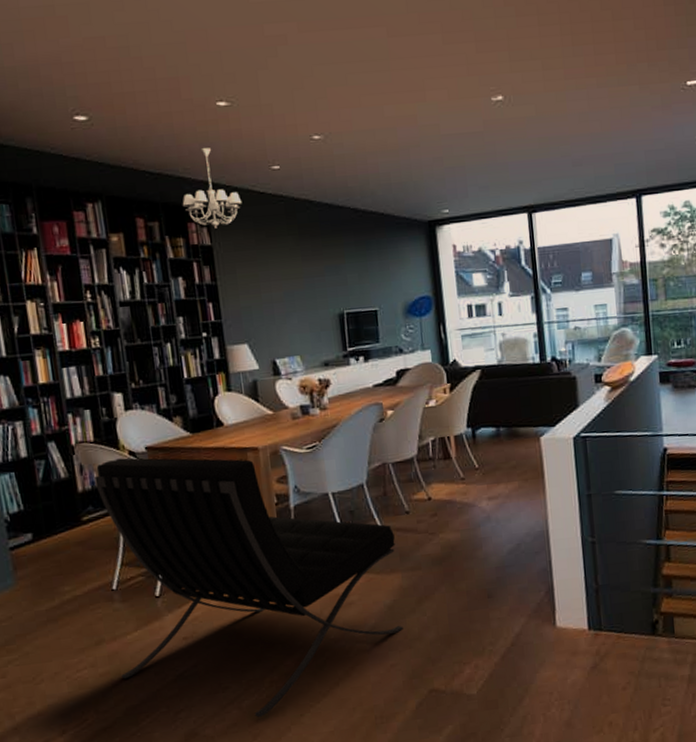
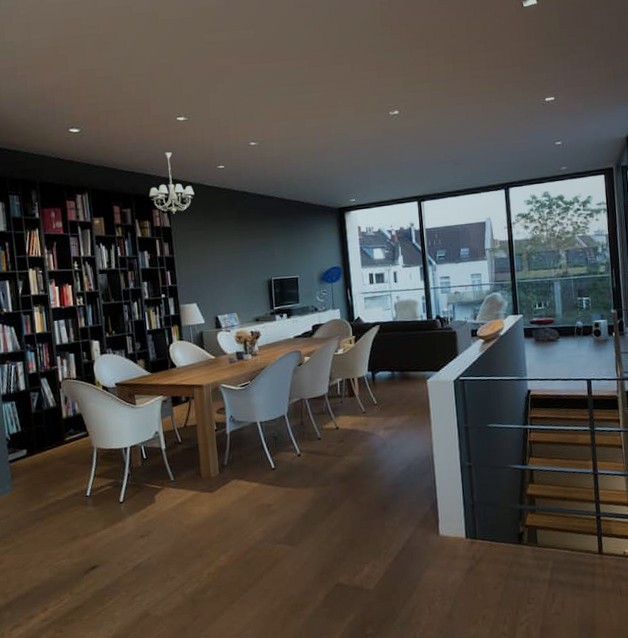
lounge chair: present [94,457,403,717] -> none [76,391,315,602]

